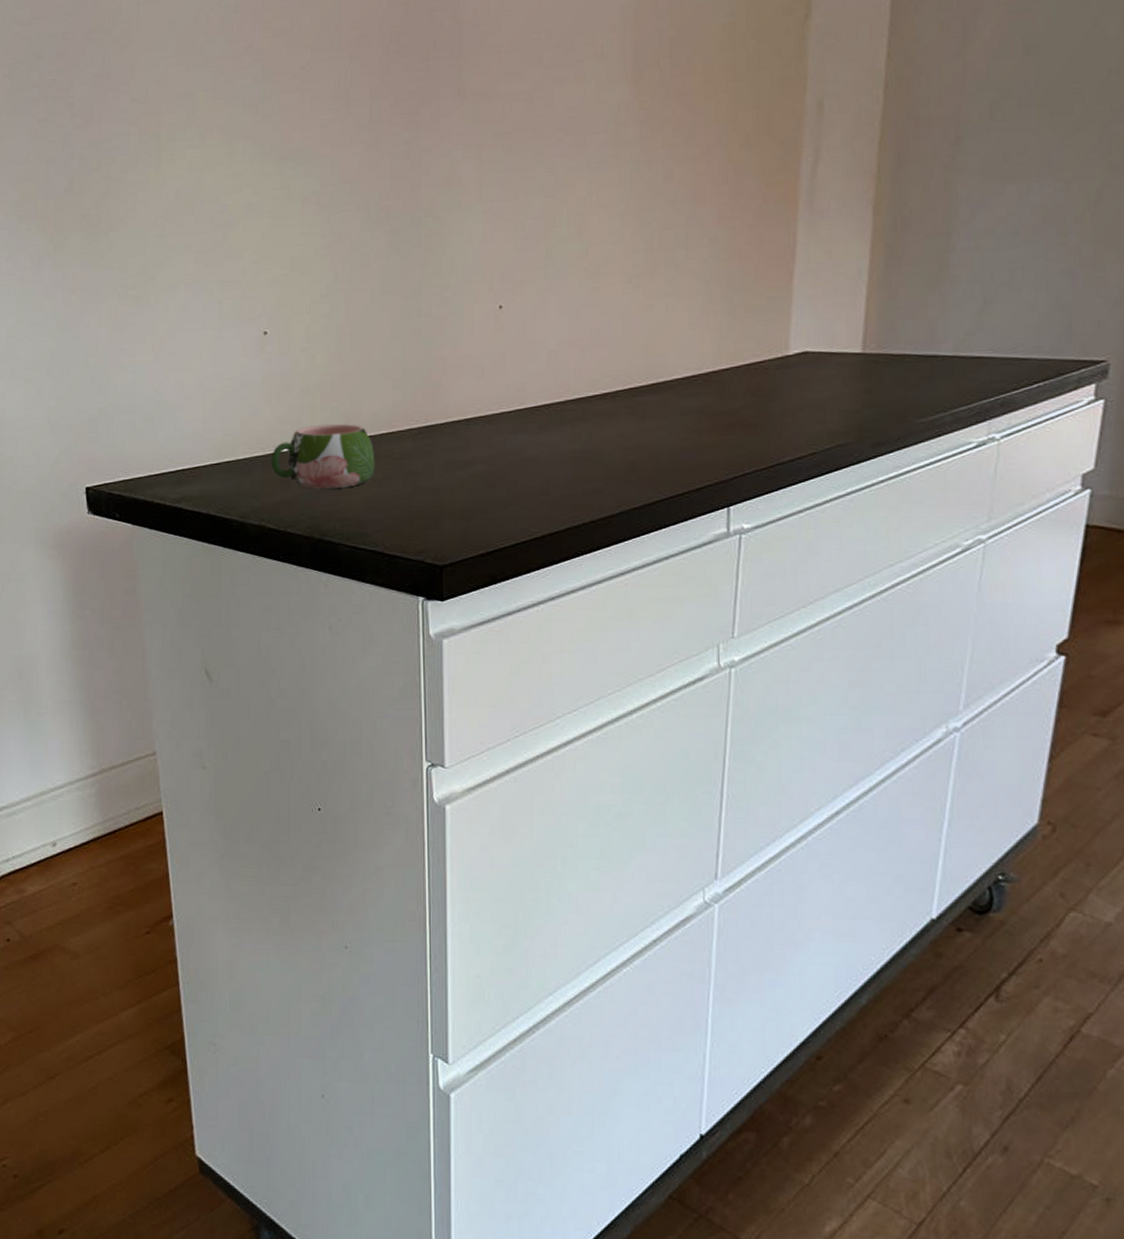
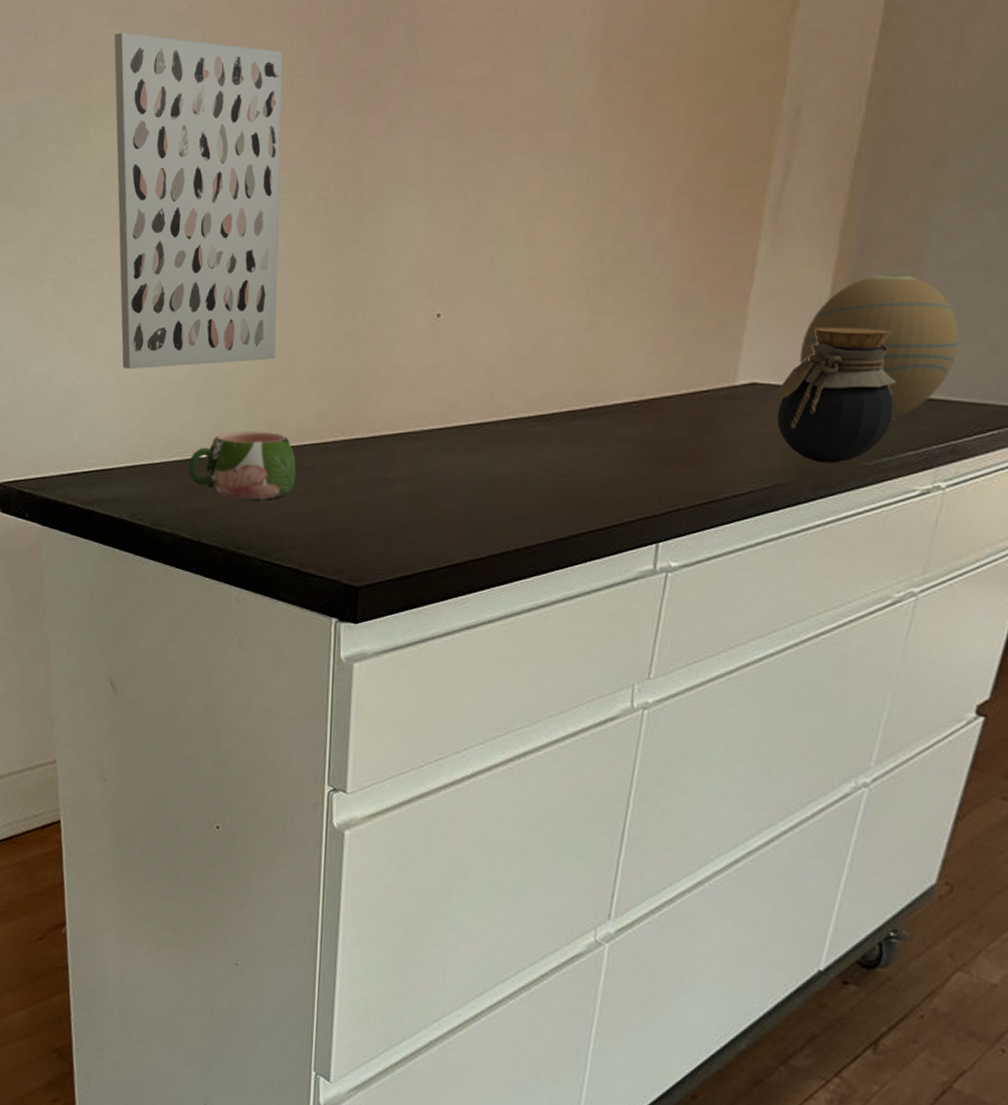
wall art: none [181,71,348,374] -> present [114,32,283,370]
jar: none [827,295,942,423] -> present [775,327,896,463]
decorative orb: none [846,245,996,378] -> present [799,275,959,419]

